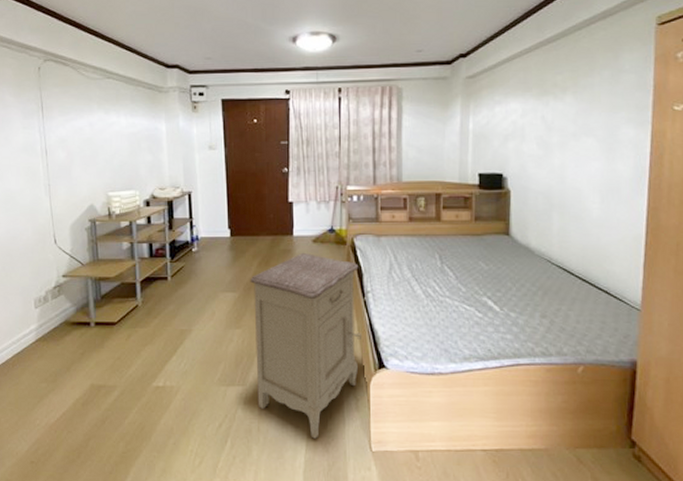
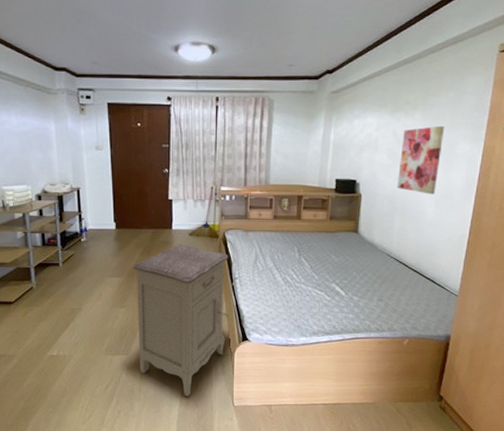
wall art: none [552,108,603,188] -> present [397,125,445,195]

